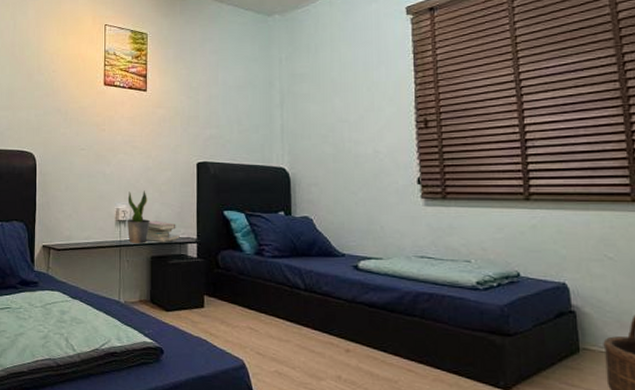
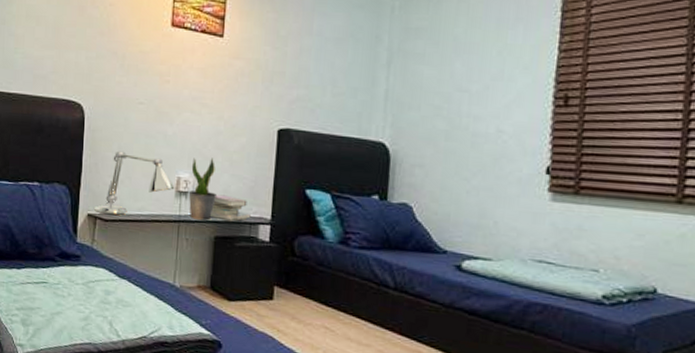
desk lamp: none [47,191,115,245] -> present [93,152,175,216]

